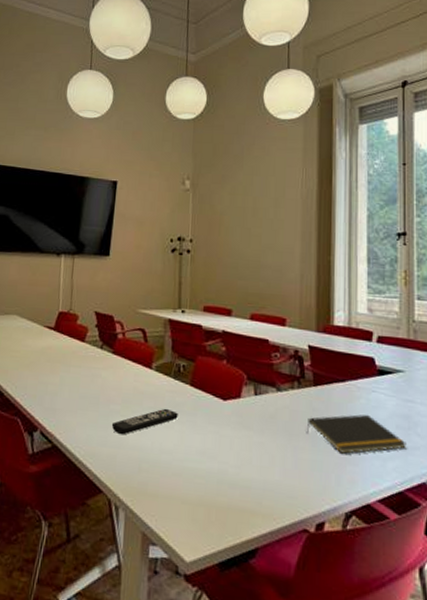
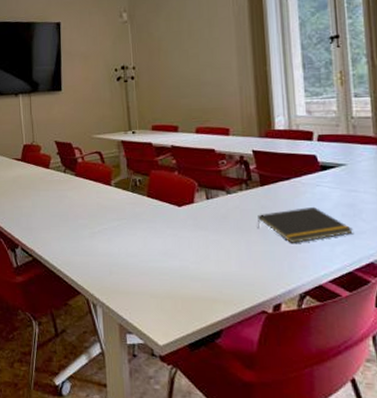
remote control: present [111,408,178,435] -> none [81,218,139,245]

